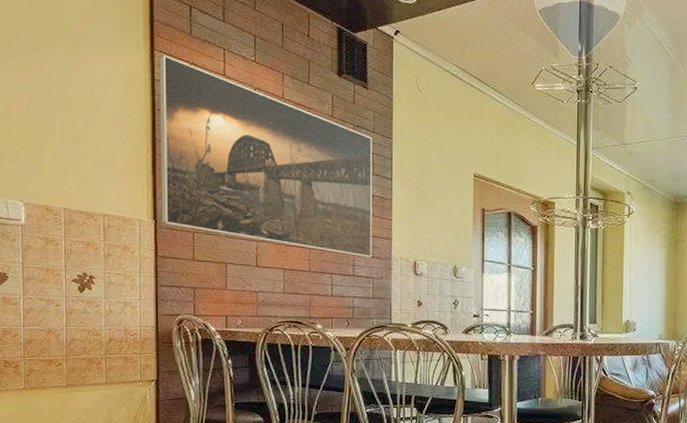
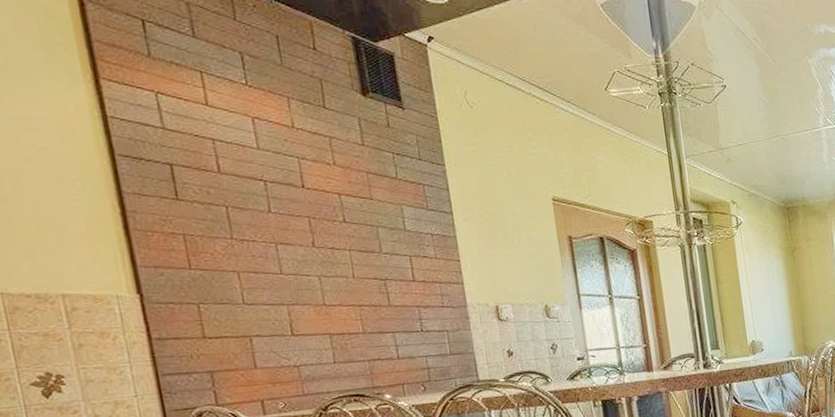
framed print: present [159,54,373,258] -> none [107,84,442,309]

